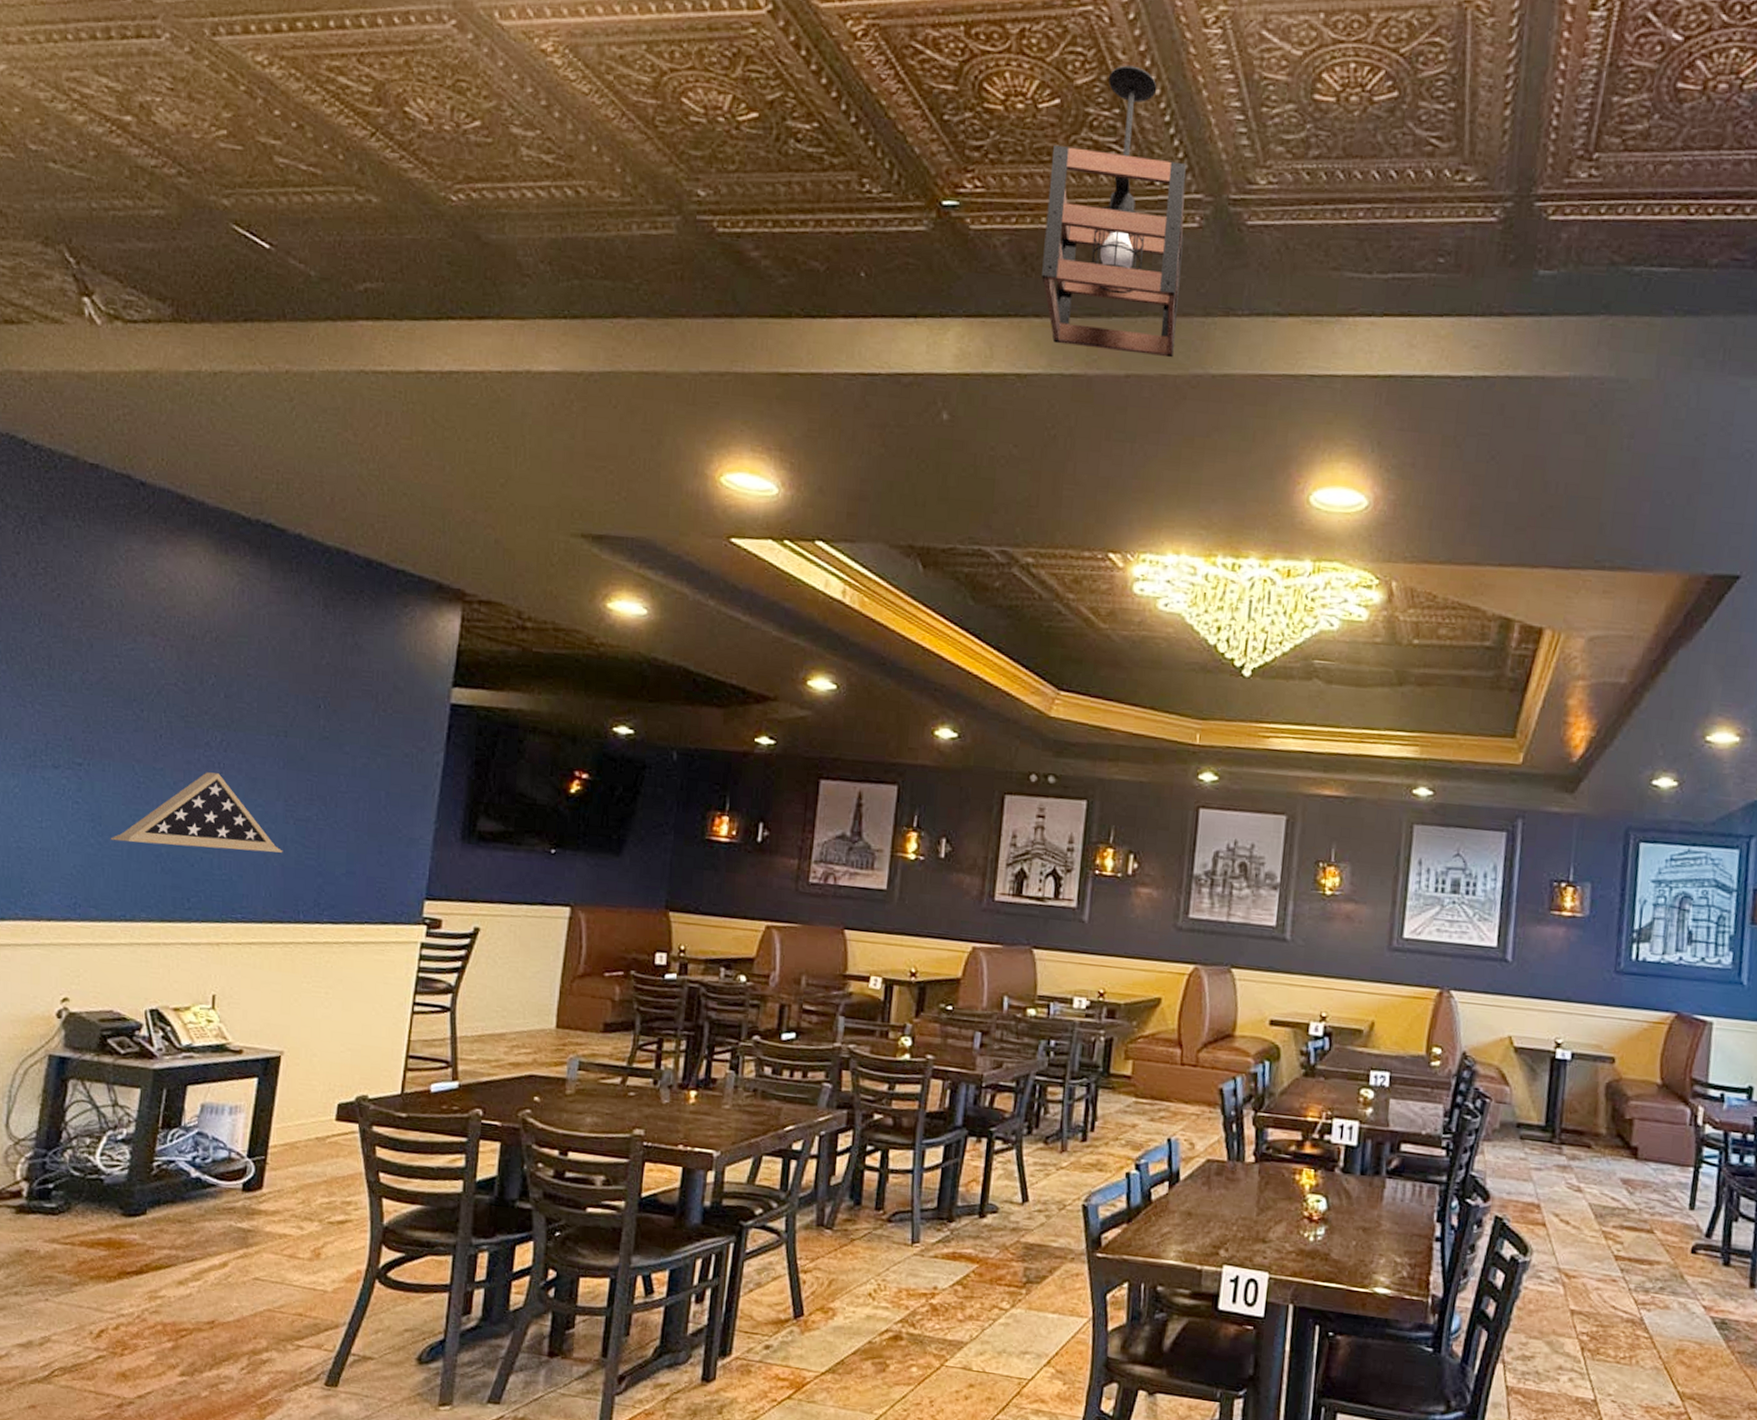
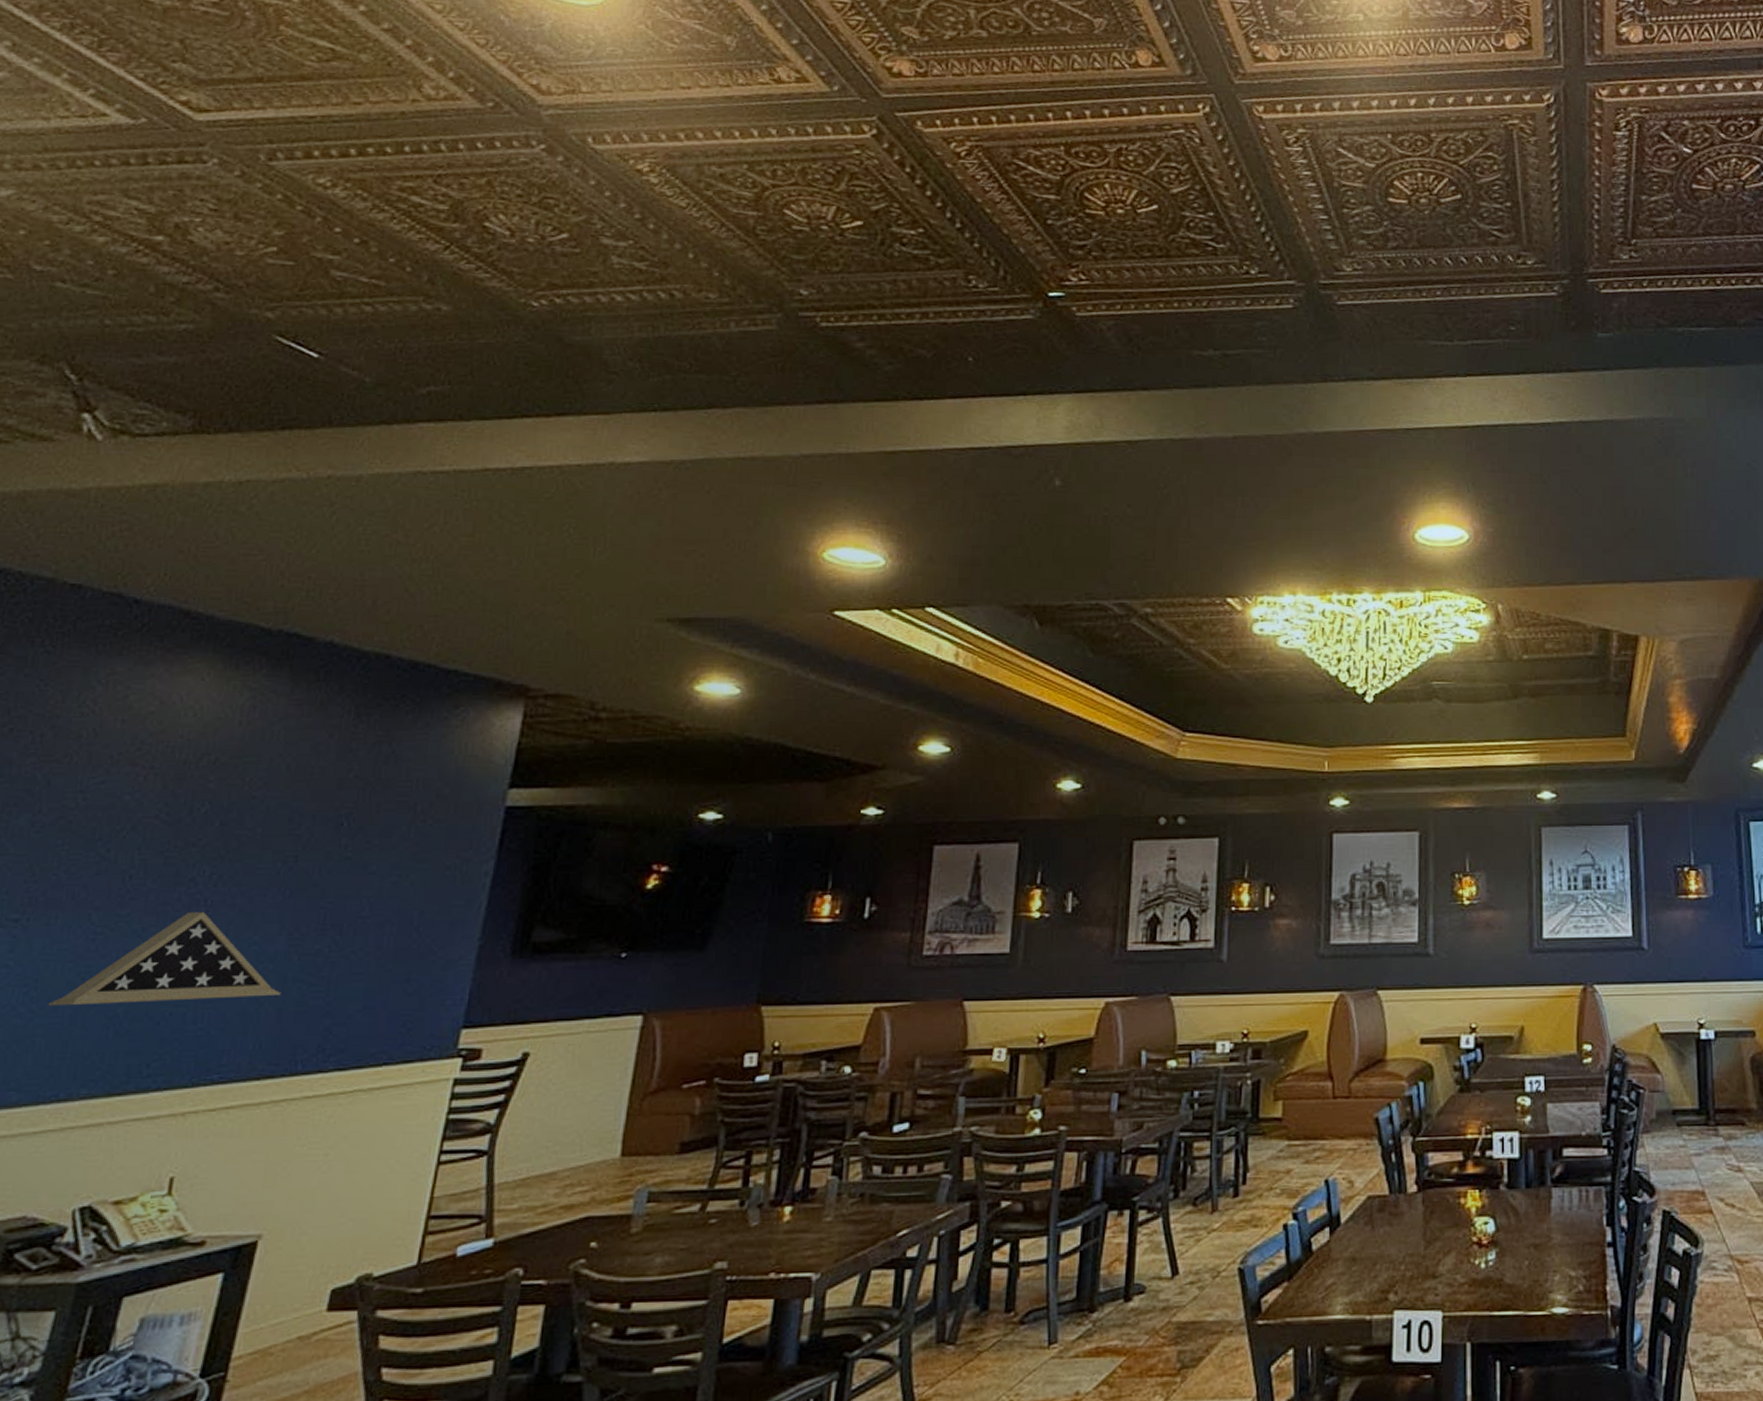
pendant light: present [1041,65,1186,358] -> none [1148,176,1280,420]

